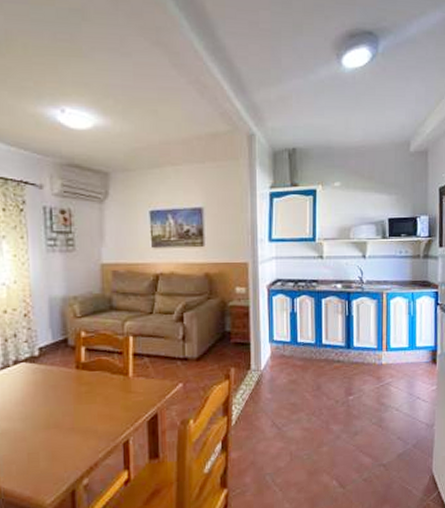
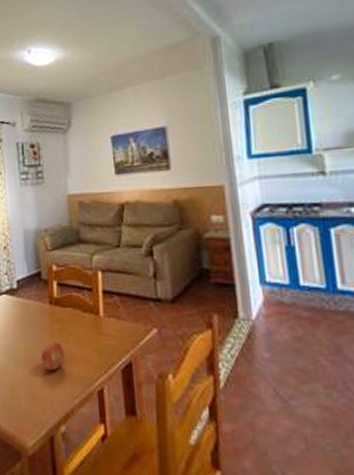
fruit: none [65,403,90,432] -> present [41,342,65,371]

